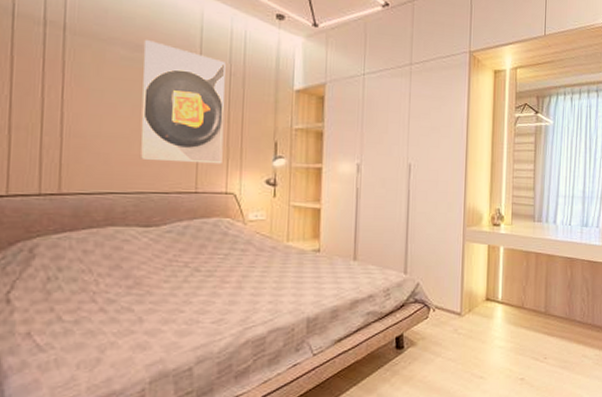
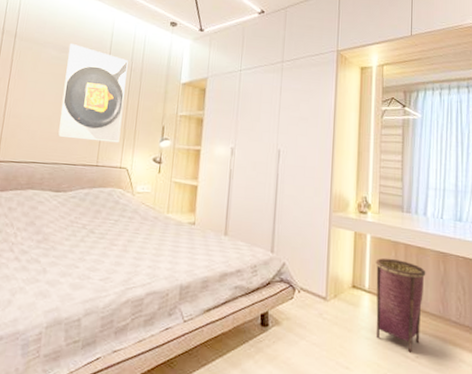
woven basket: none [508,268,555,355] -> present [375,258,426,353]

